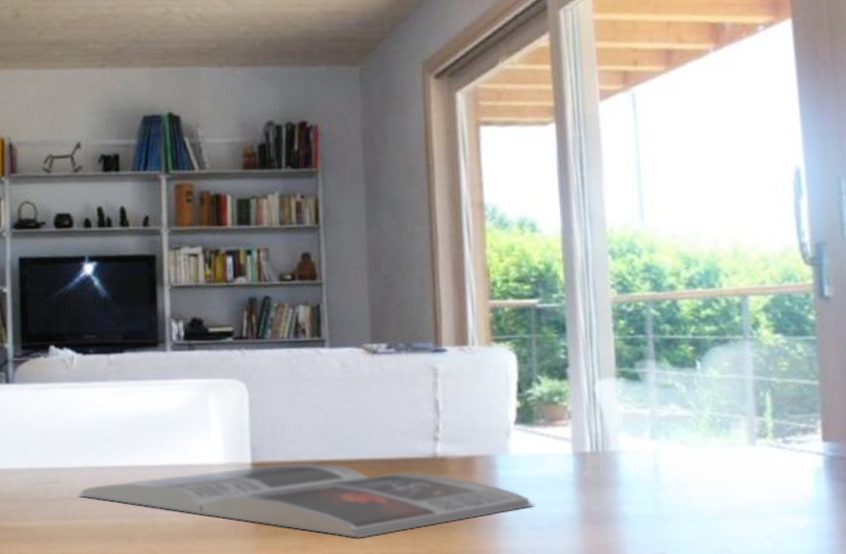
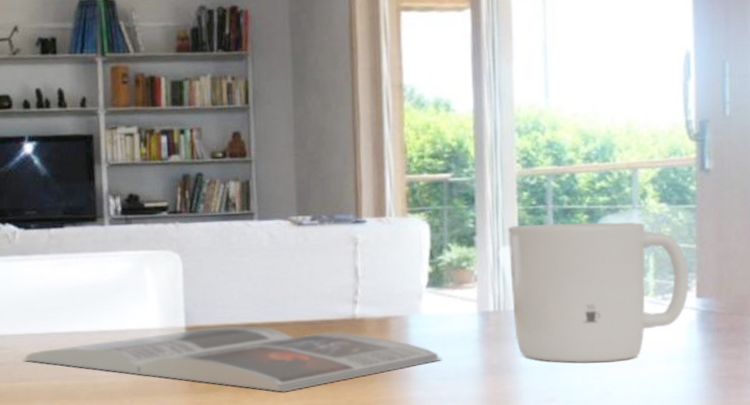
mug: none [603,354,814,513] -> present [507,222,690,363]

